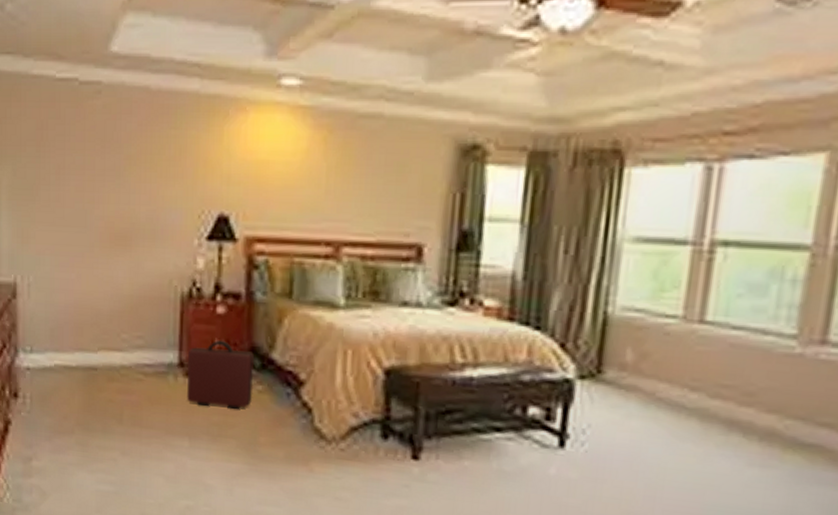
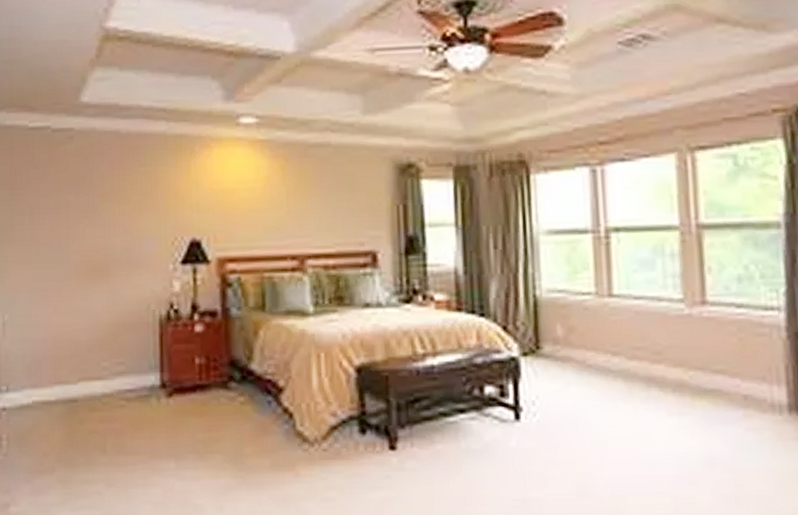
briefcase: present [187,340,254,410] -> none [170,358,236,424]

